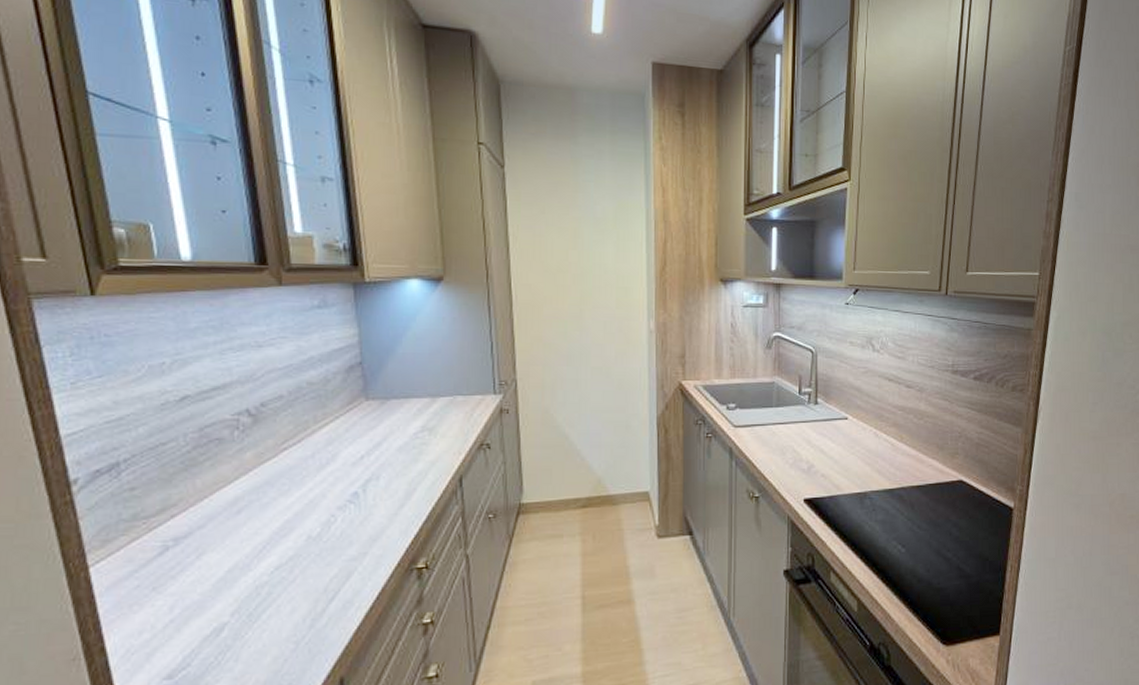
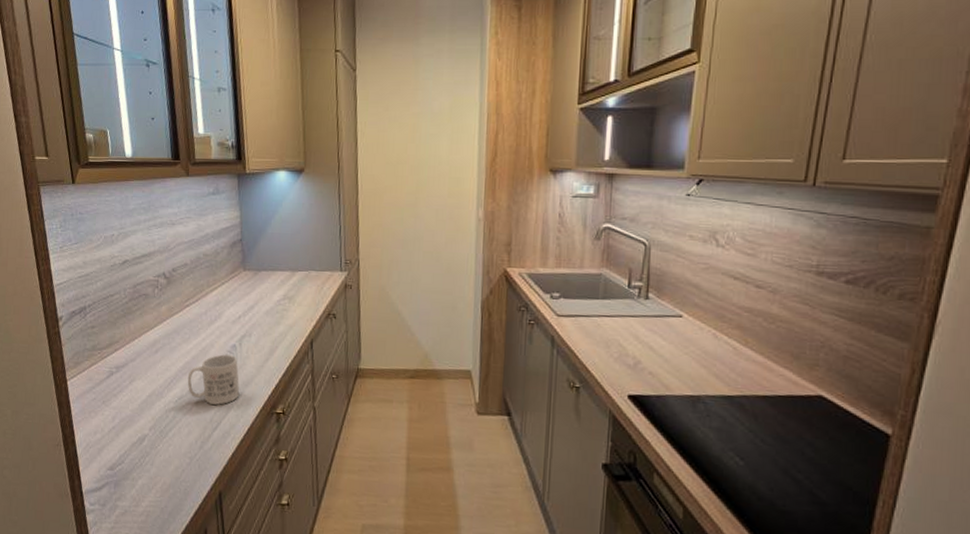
mug: none [288,505,366,570] -> present [187,354,240,405]

